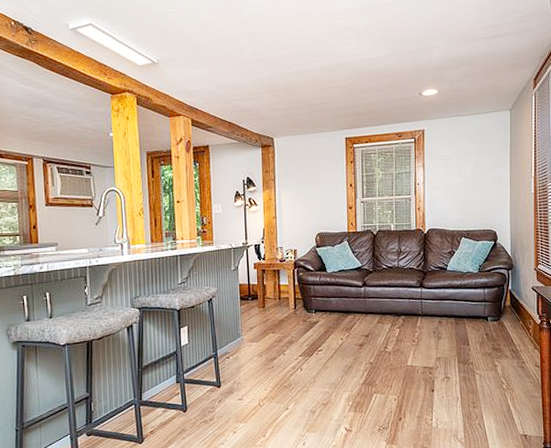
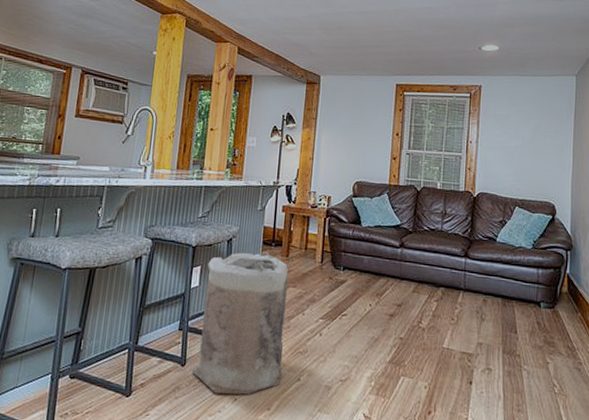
bag: none [193,306,272,430] -> present [192,251,289,395]

